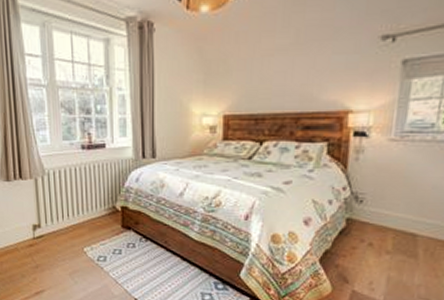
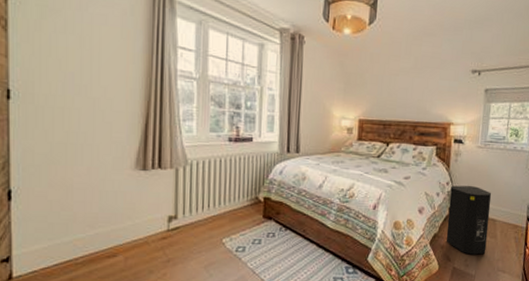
speaker: none [341,191,412,277] -> present [446,185,492,255]

